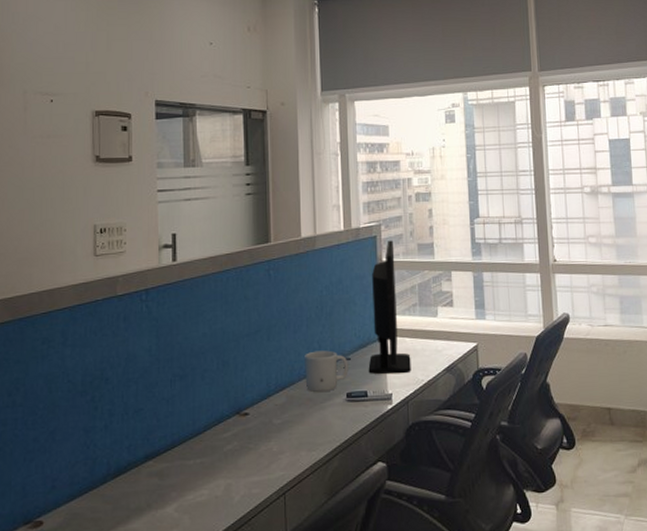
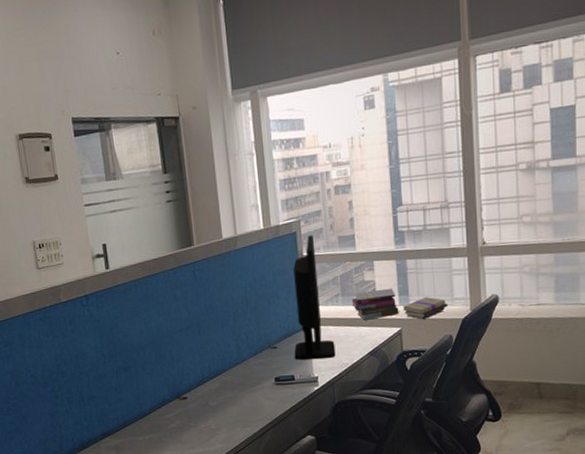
mug: present [303,350,349,392] -> none [232,340,276,378]
books: none [429,300,475,333] -> present [351,288,399,320]
books: none [479,311,522,335] -> present [403,296,448,319]

